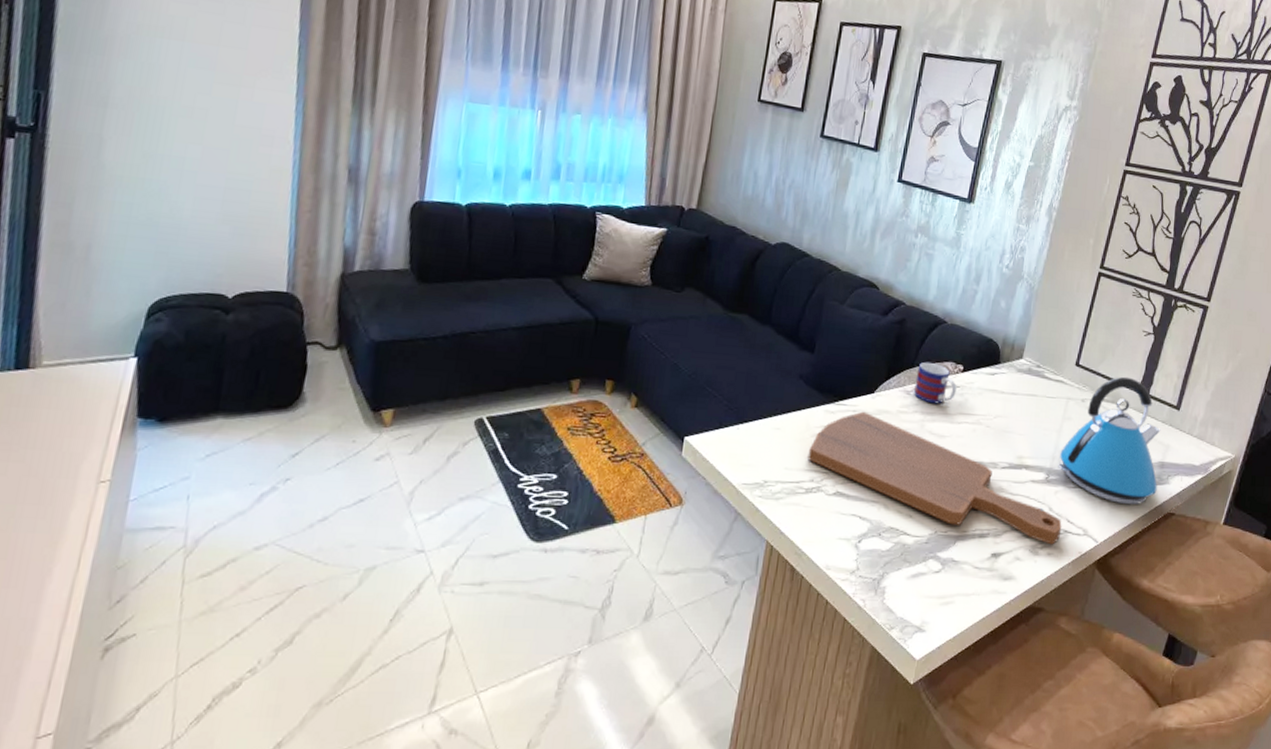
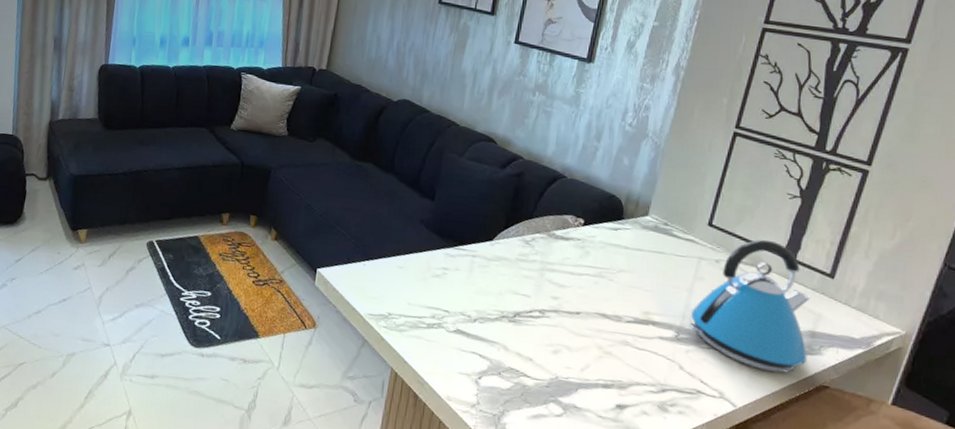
cutting board: present [807,411,1062,545] -> none [429,257,695,404]
mug: present [913,361,957,404] -> none [532,213,577,255]

